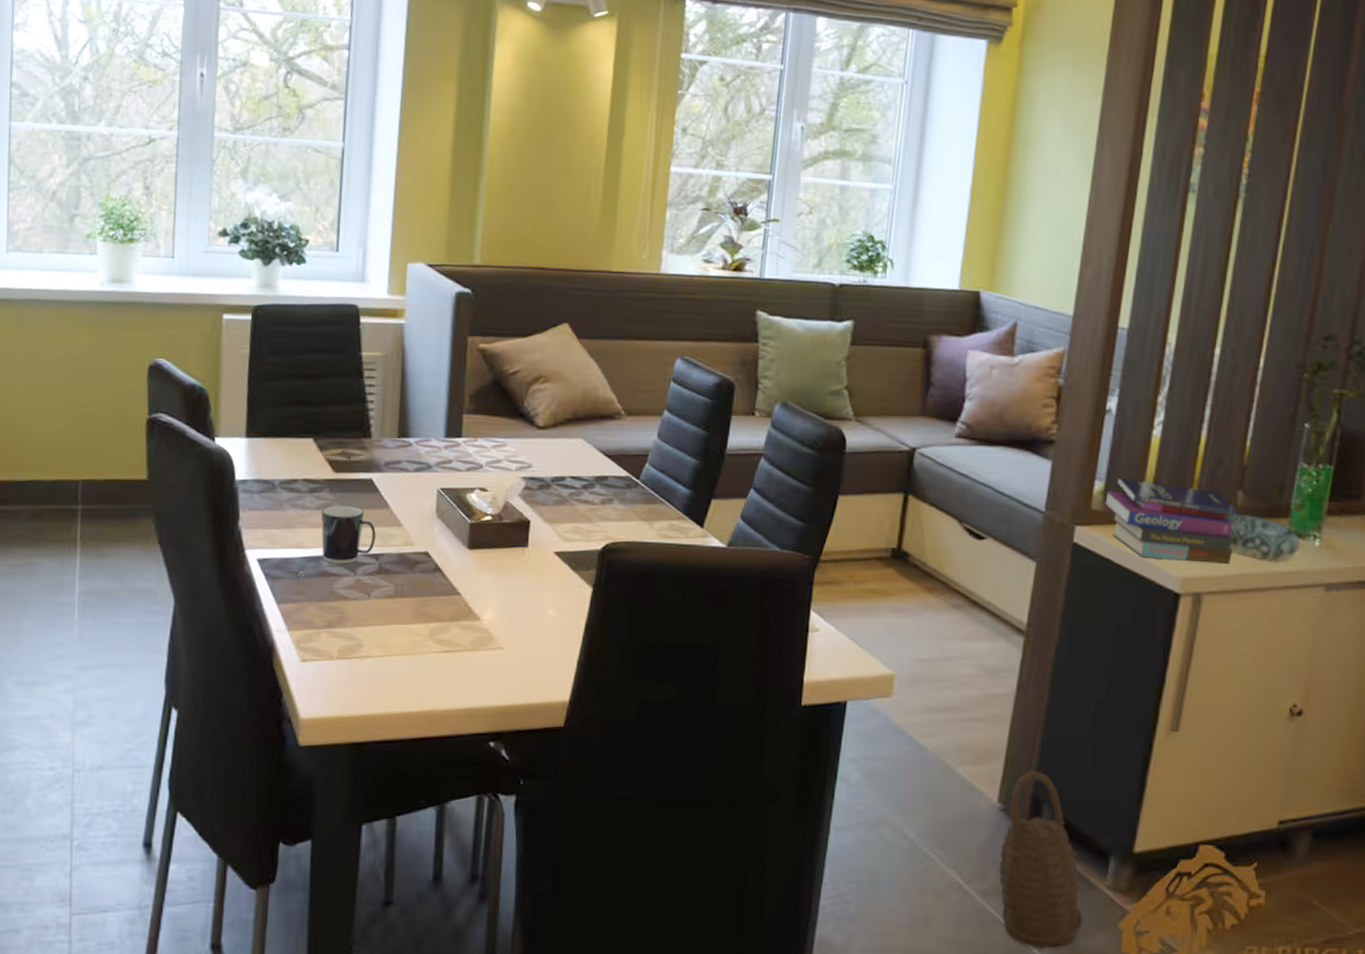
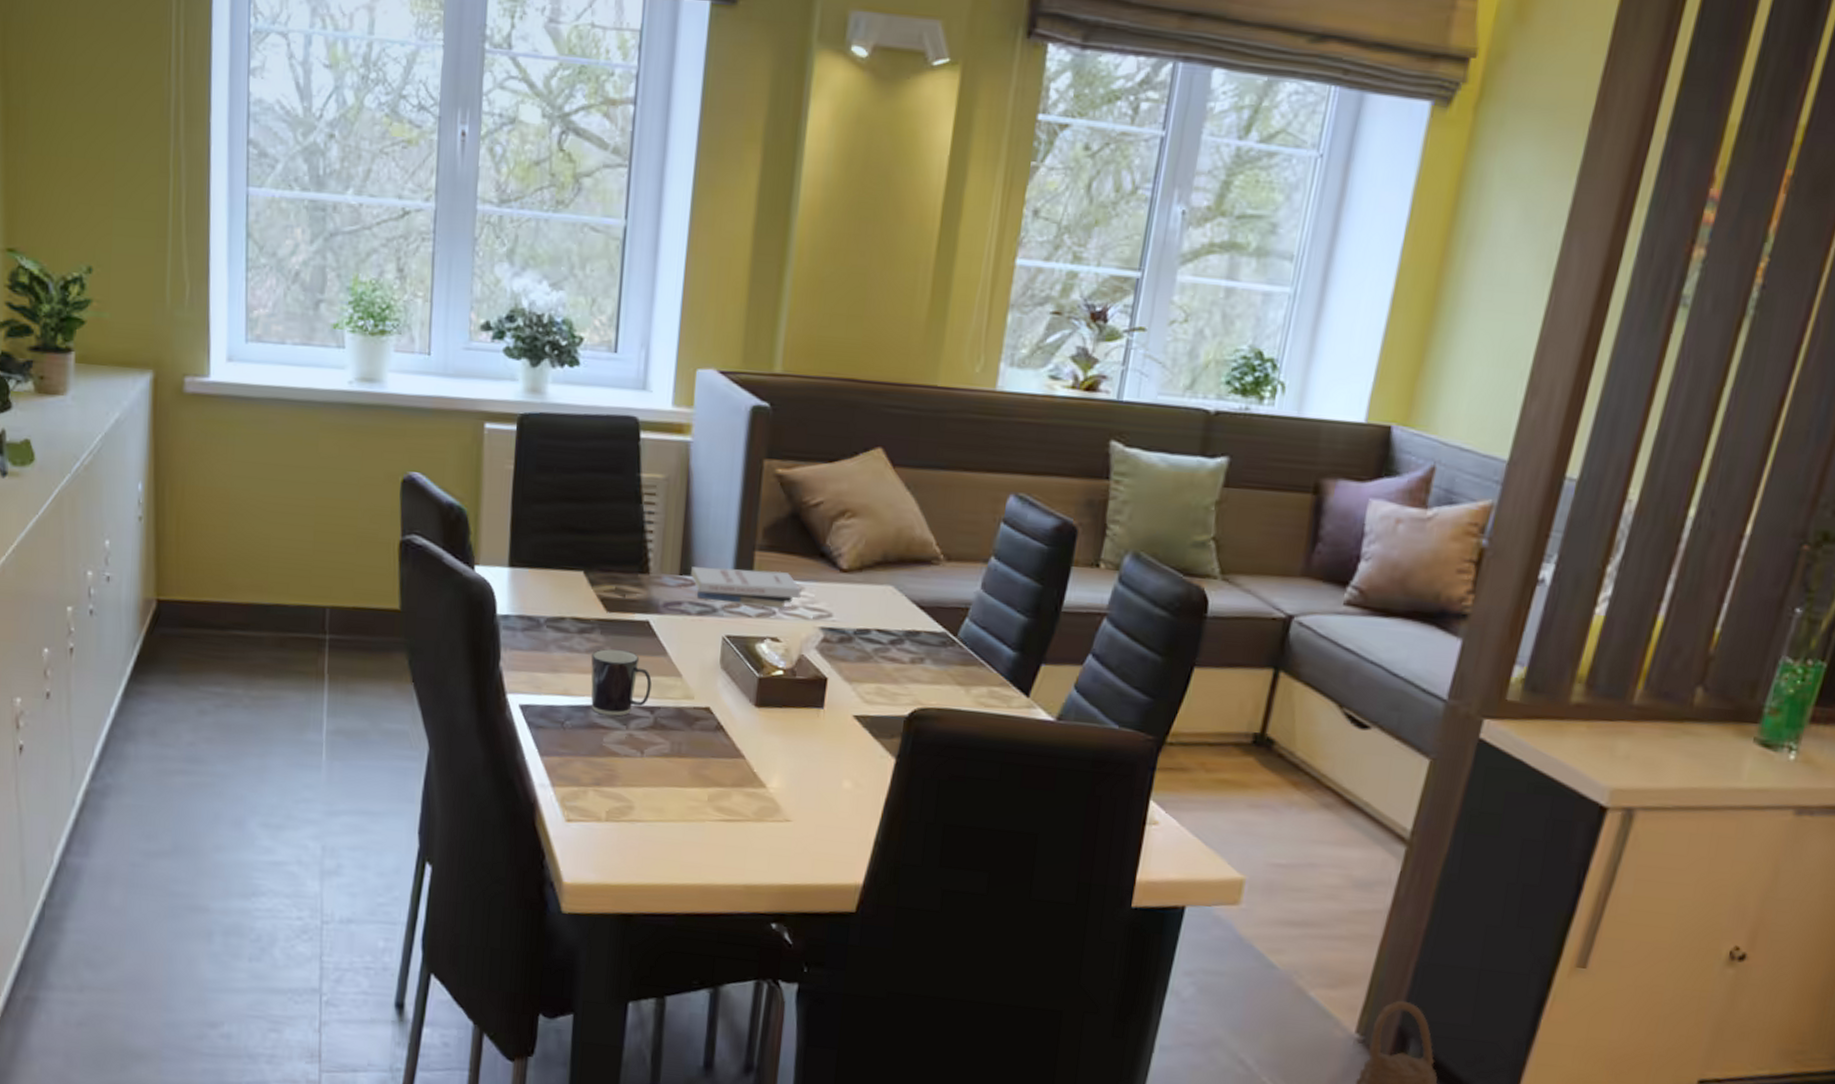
books: none [408,429,504,462] -> present [691,566,801,608]
books: present [1104,477,1237,564] -> none [1523,663,1693,775]
decorative bowl: present [1225,514,1301,561] -> none [1676,715,1770,776]

